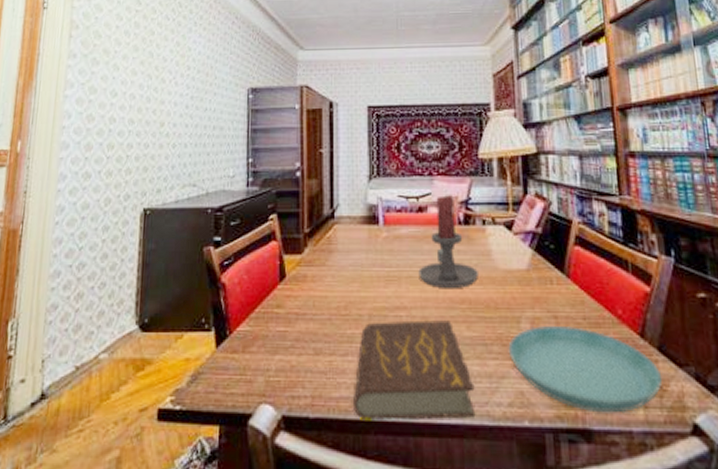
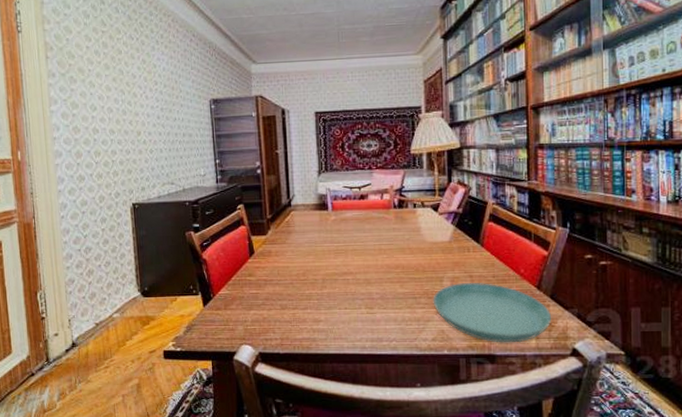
book: present [354,320,476,420] -> none [313,281,407,353]
candle holder: present [418,195,478,289] -> none [361,185,410,258]

